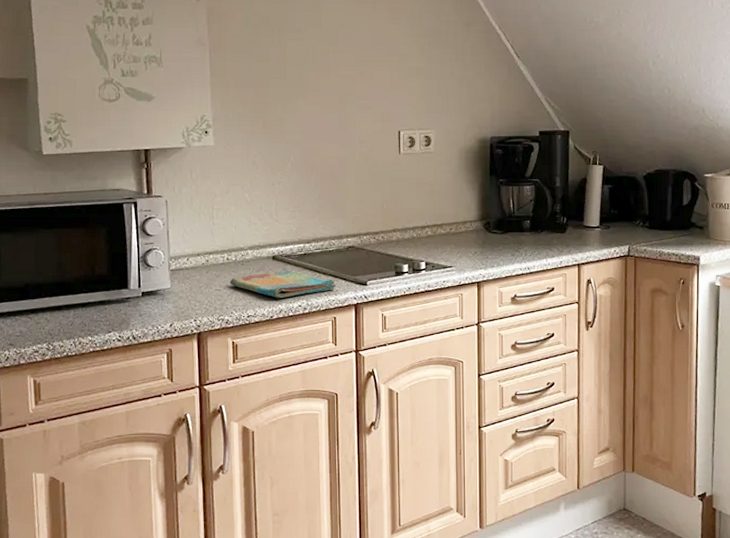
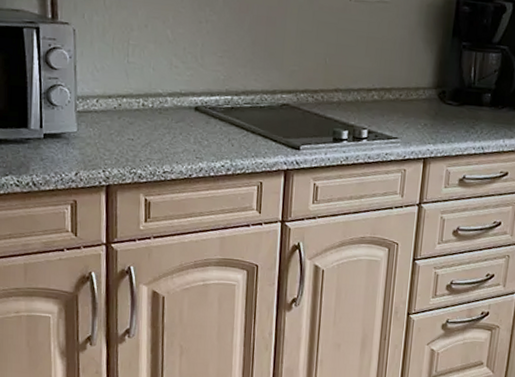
dish towel: present [229,269,337,298] -> none [144,123,266,156]

